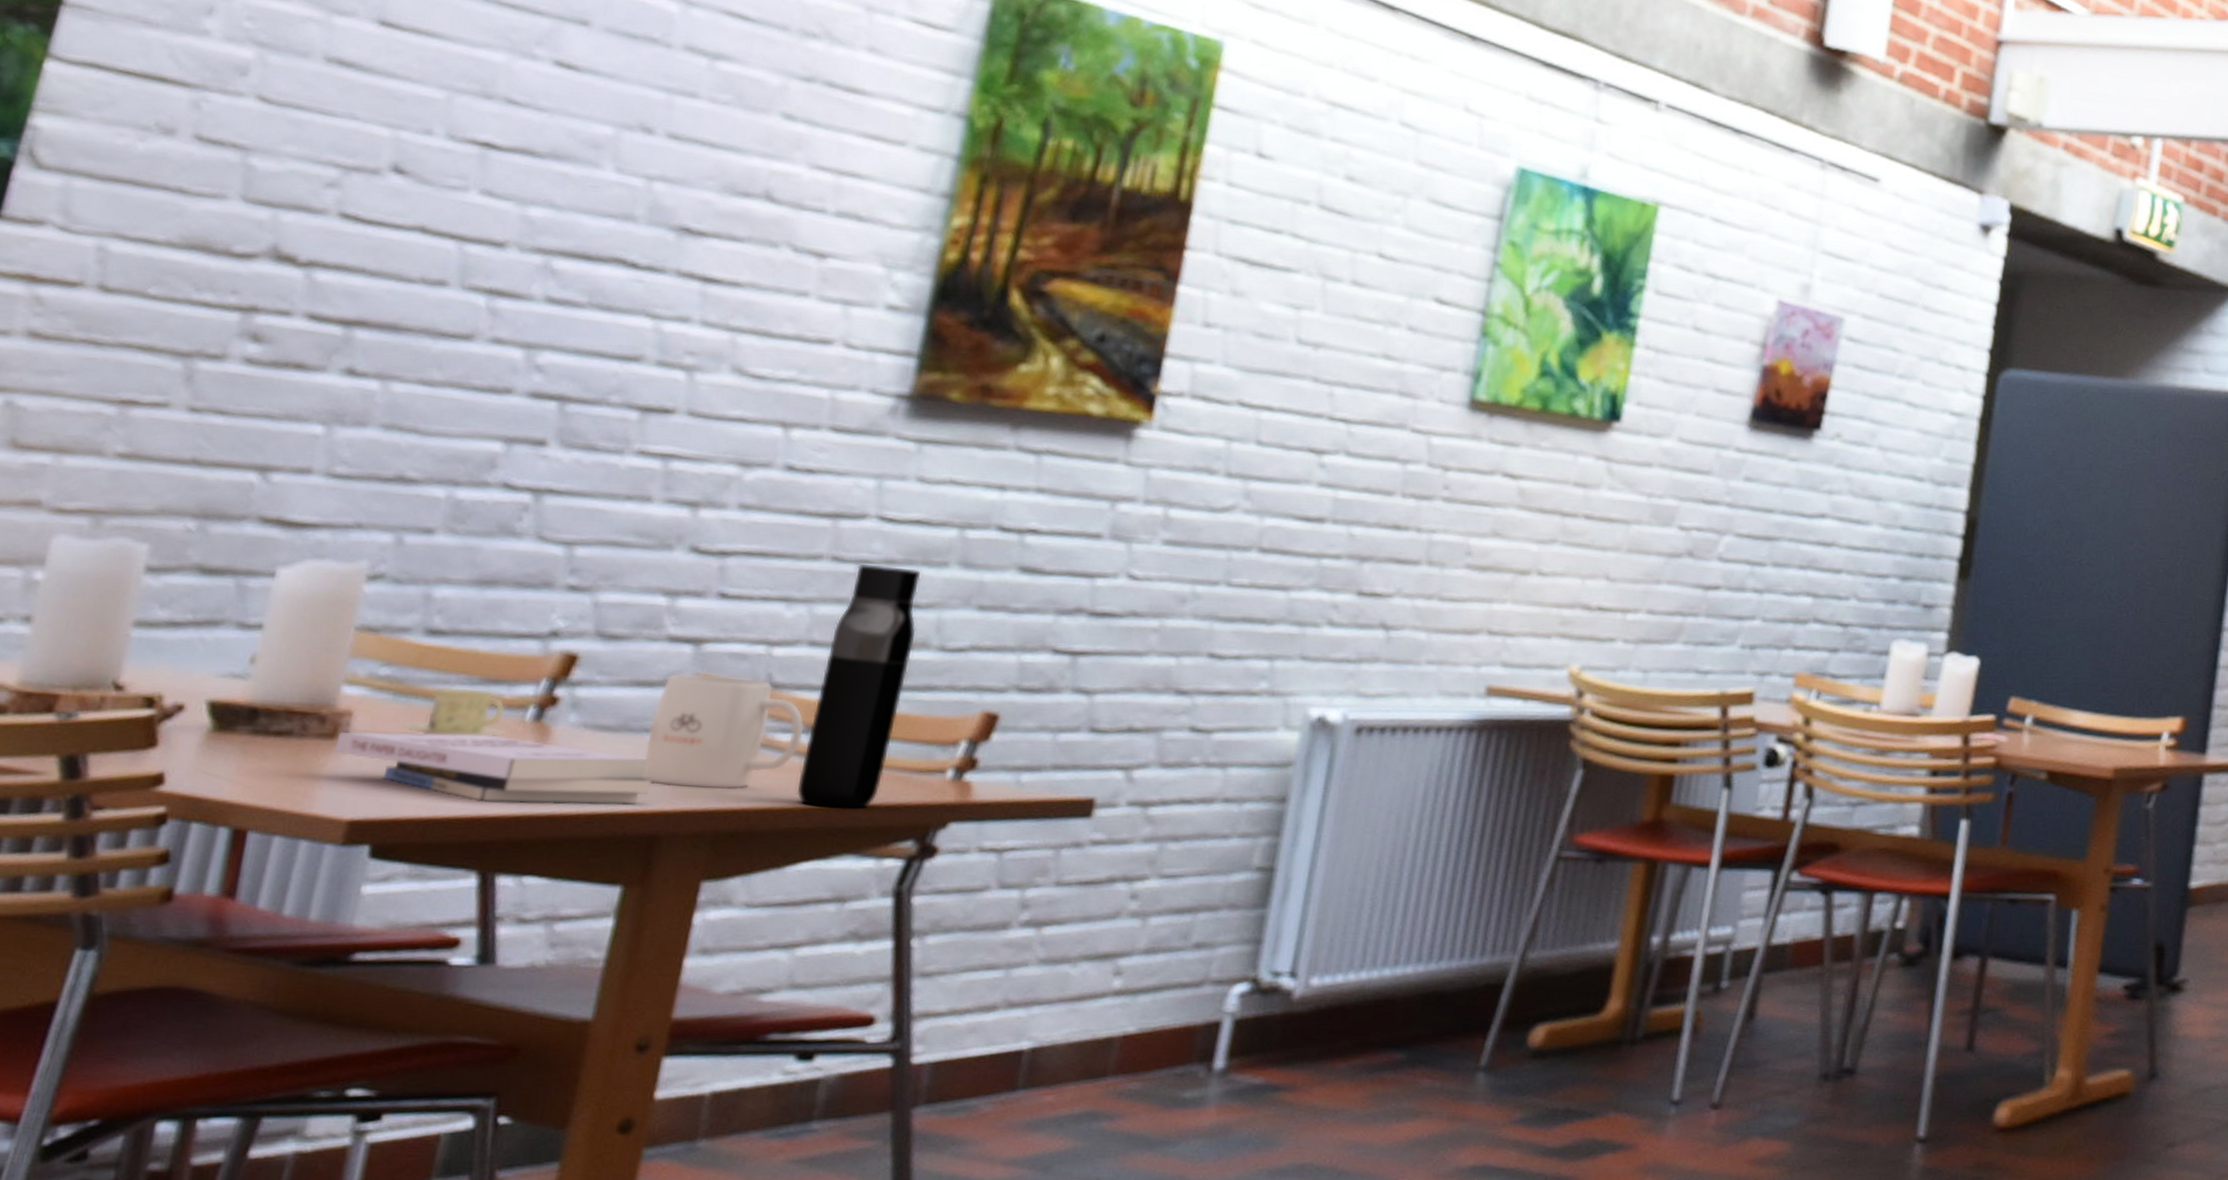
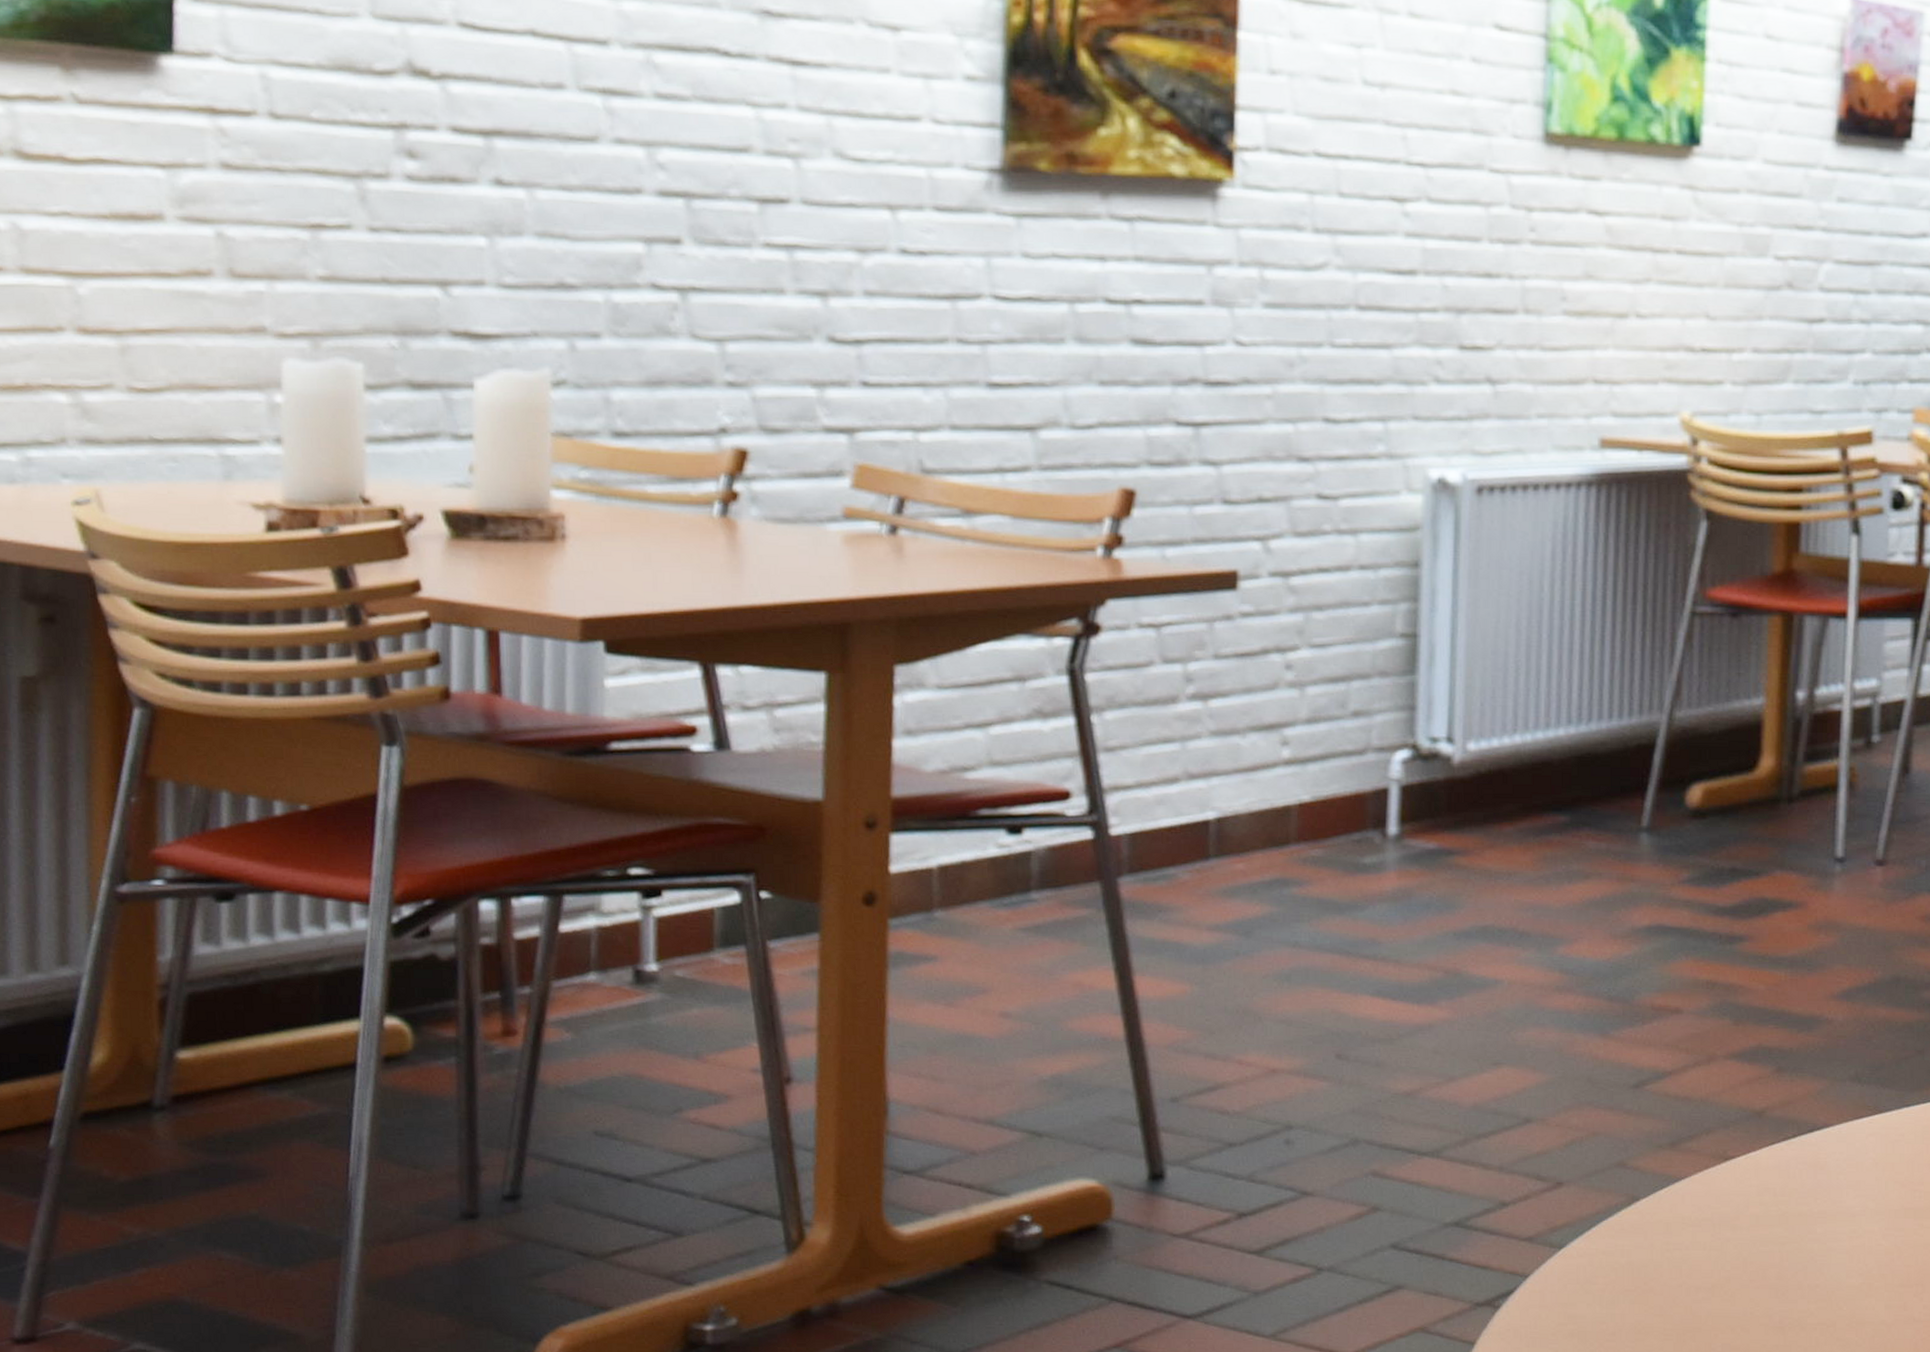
books: present [334,731,652,806] -> none [555,531,834,597]
cup and saucer: present [402,686,508,737] -> none [609,486,700,534]
mug: present [644,673,805,790] -> none [823,463,961,576]
water bottle: present [796,565,921,811] -> none [963,345,1046,592]

